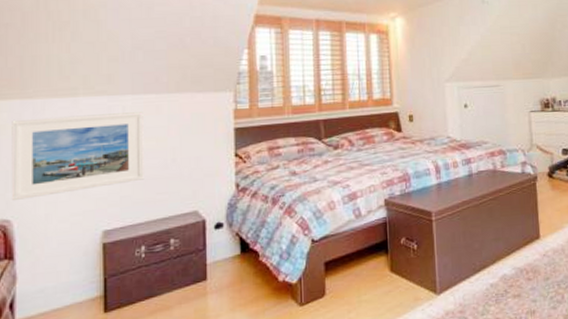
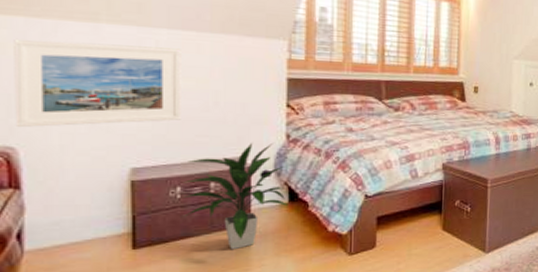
indoor plant: none [146,194,240,308] -> present [182,143,288,250]

